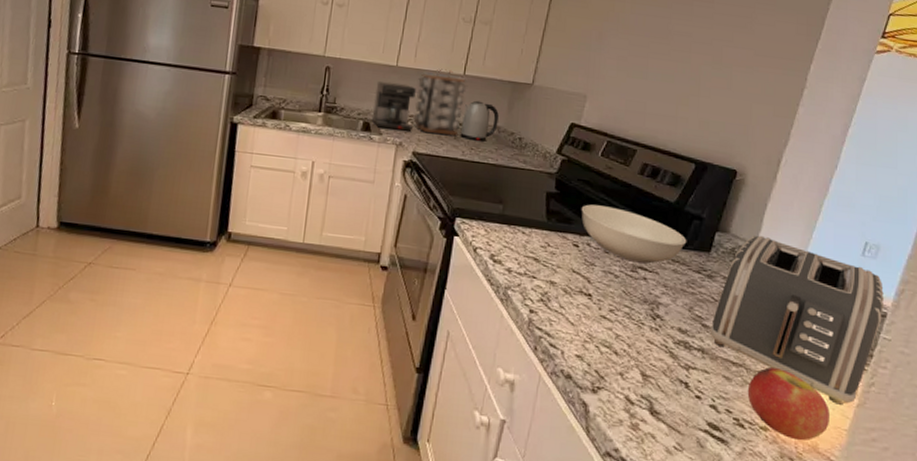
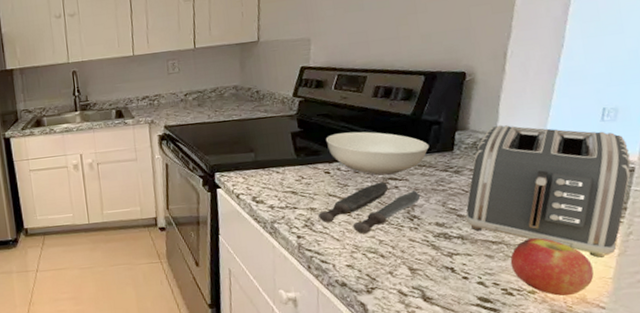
coffee maker: present [371,82,416,132] -> none [119,69,160,113]
spice rack: present [413,68,466,136] -> none [156,47,201,106]
kettle: present [460,100,499,142] -> none [201,67,235,104]
knife: none [557,269,667,323] -> present [318,181,420,234]

